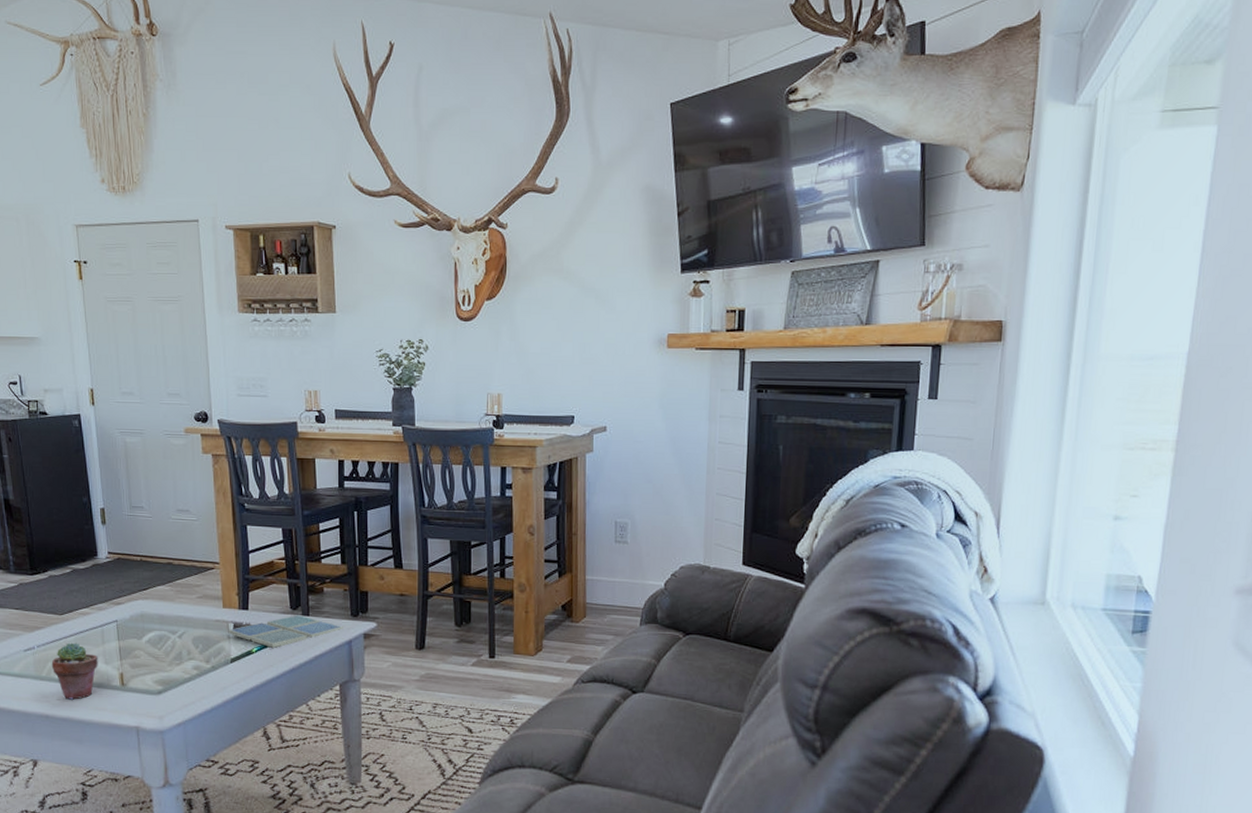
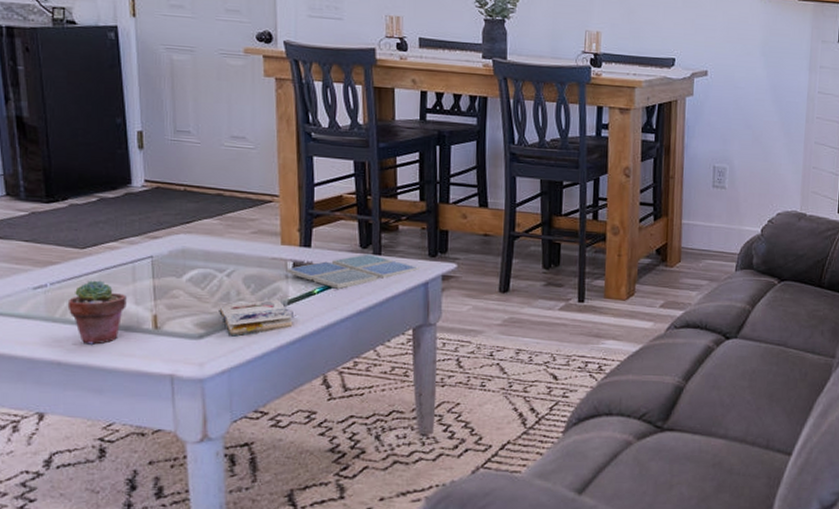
paperback book: none [173,658,238,692] -> present [219,299,296,337]

